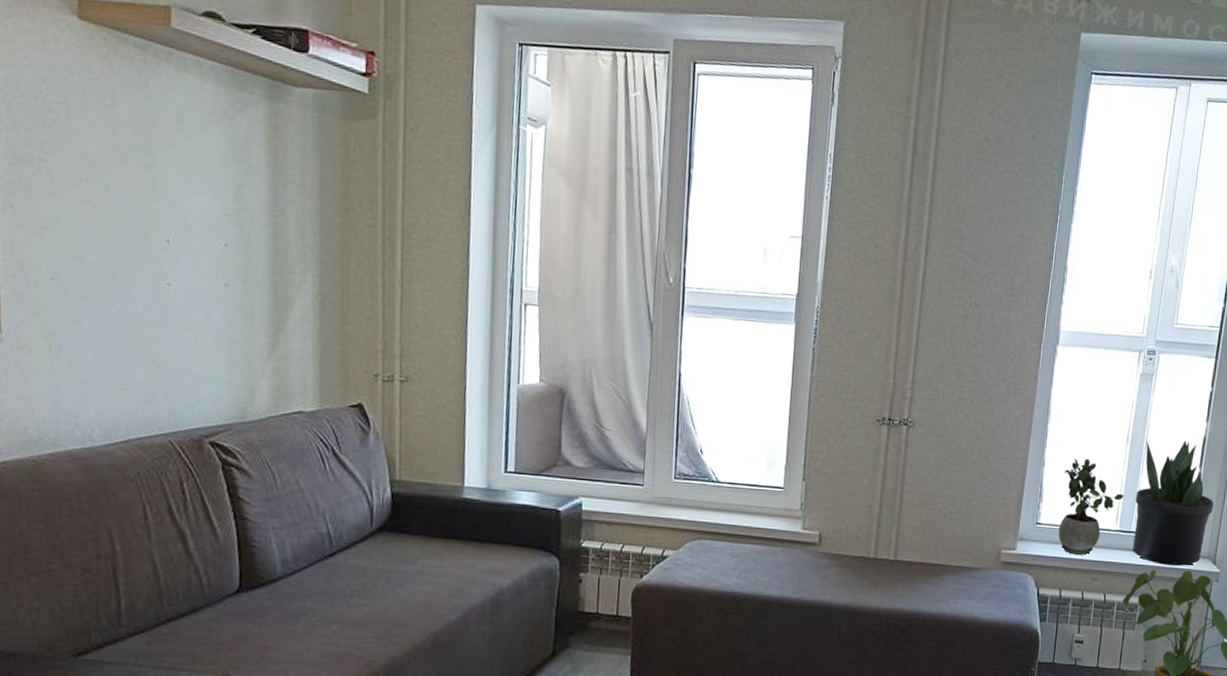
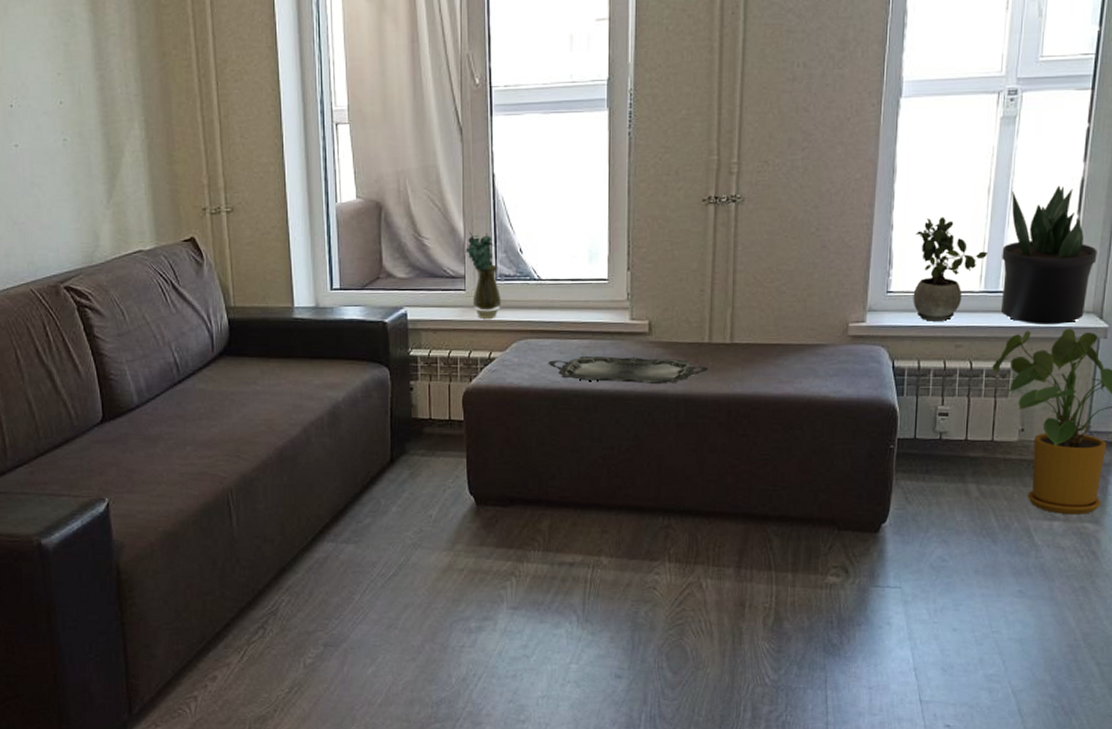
vase: none [646,428,678,516] -> present [465,232,501,319]
serving tray: none [719,561,872,594] -> present [548,355,708,383]

